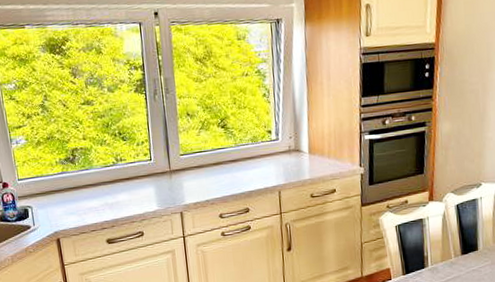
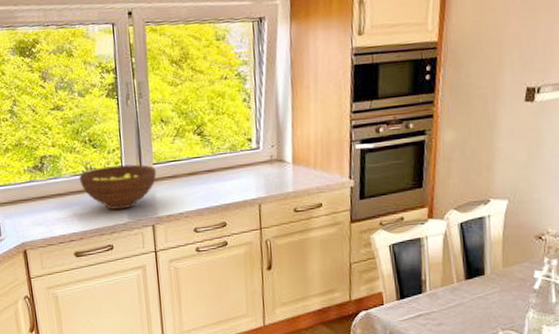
fruit bowl: none [110,155,184,199] -> present [79,164,156,210]

